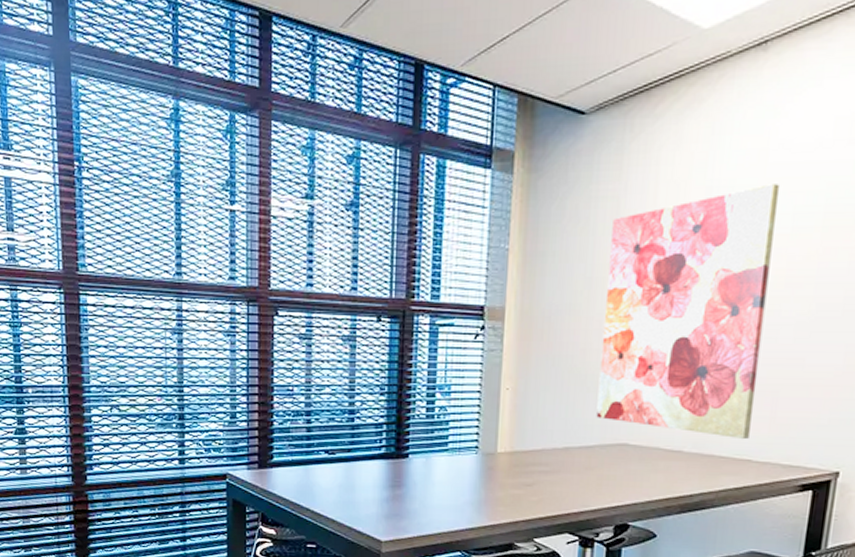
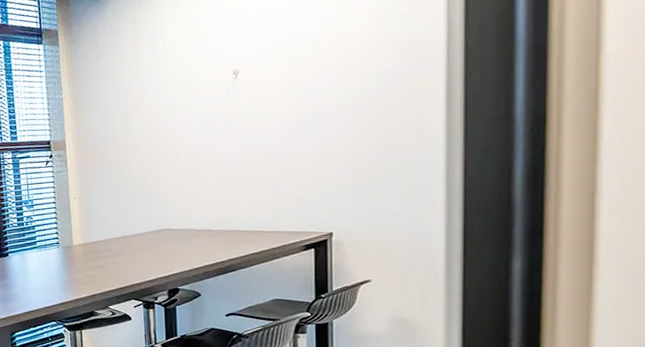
wall art: present [596,184,781,440] -> none [135,30,260,217]

